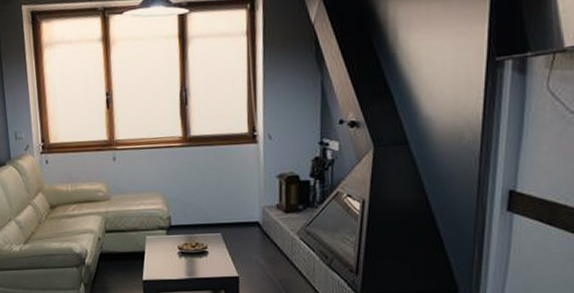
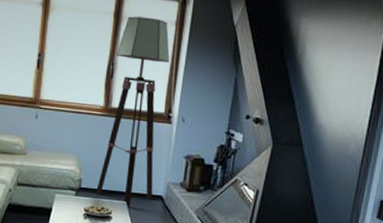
floor lamp: none [187,32,248,238] -> present [96,16,170,207]

